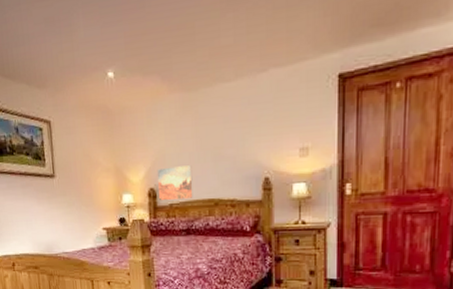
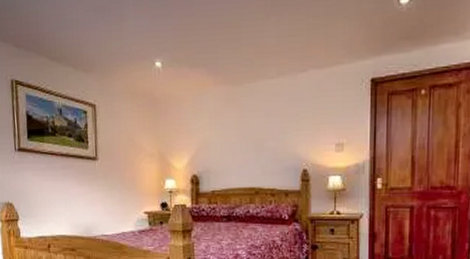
wall art: present [156,165,193,201] -> none [200,155,235,188]

